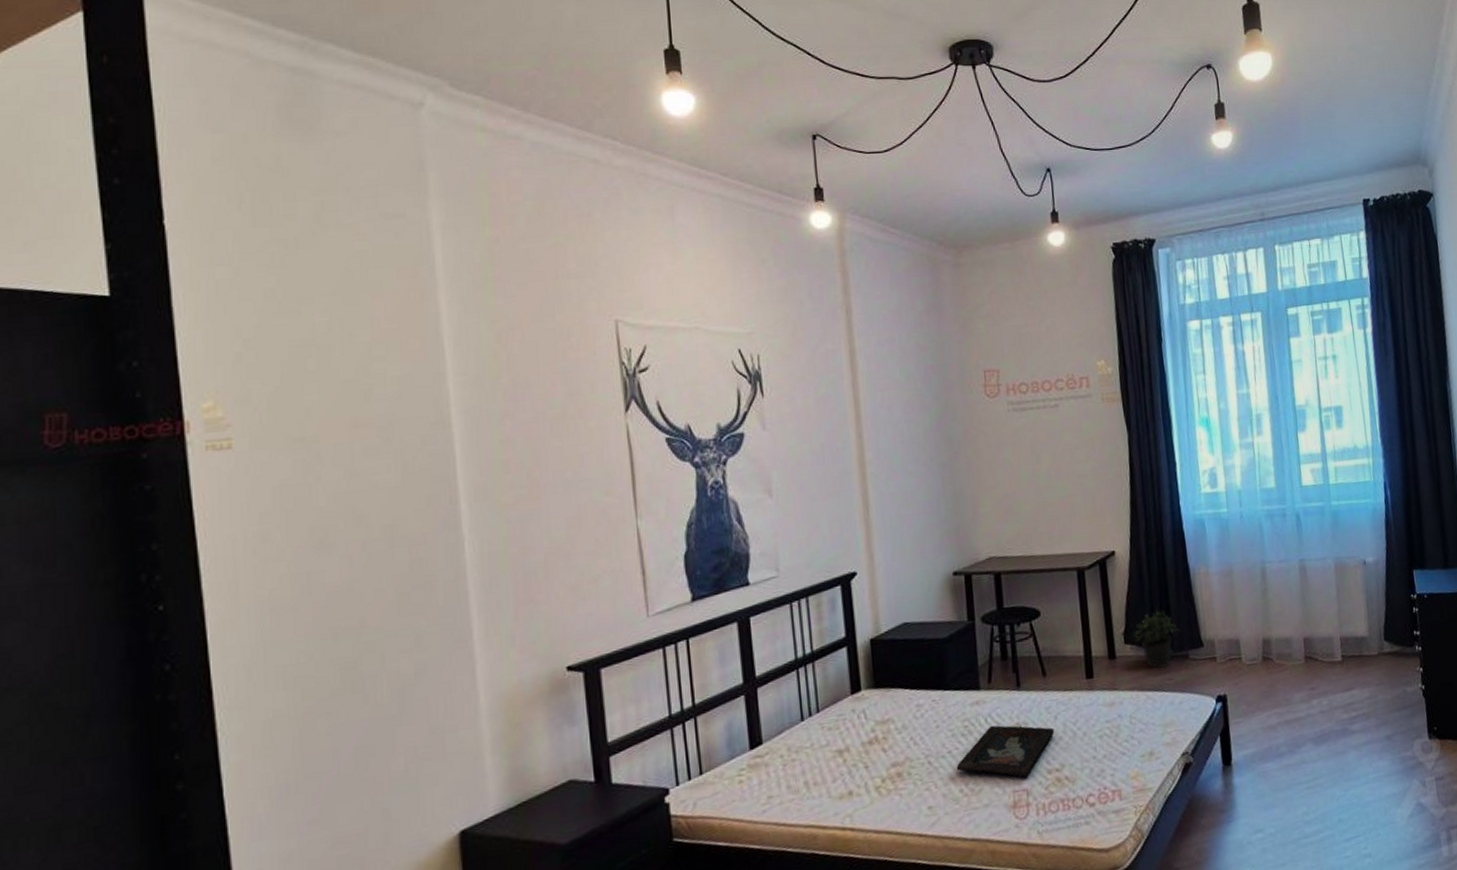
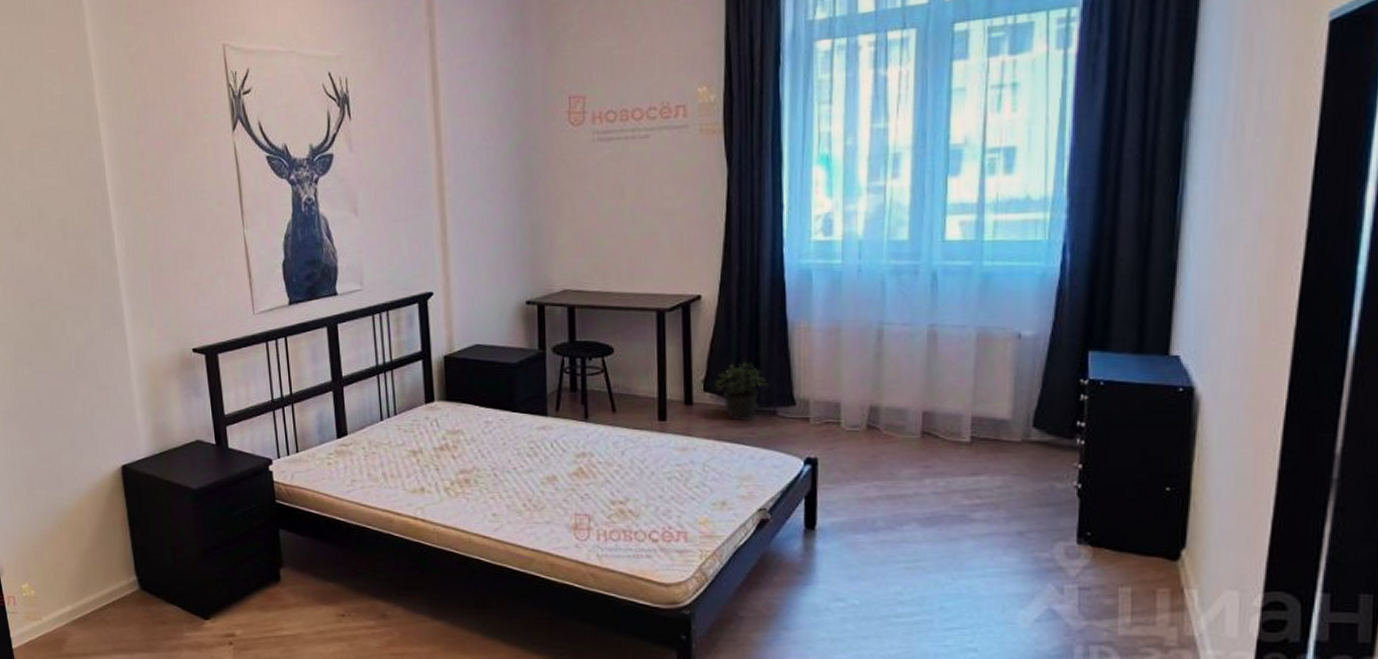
decorative tray: present [956,725,1055,778] -> none [520,452,621,504]

